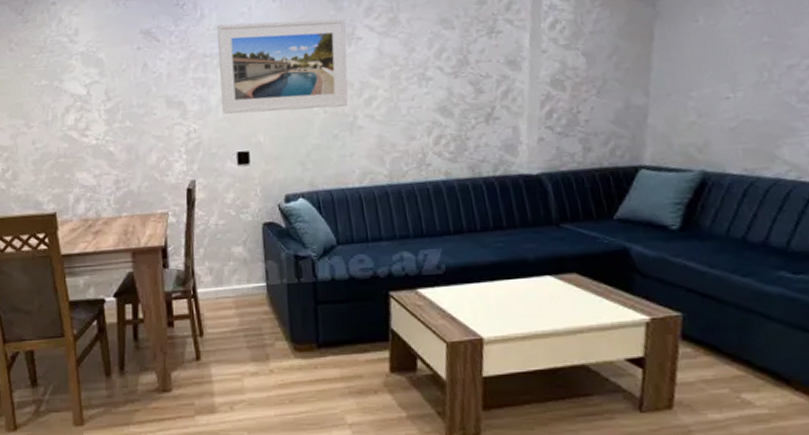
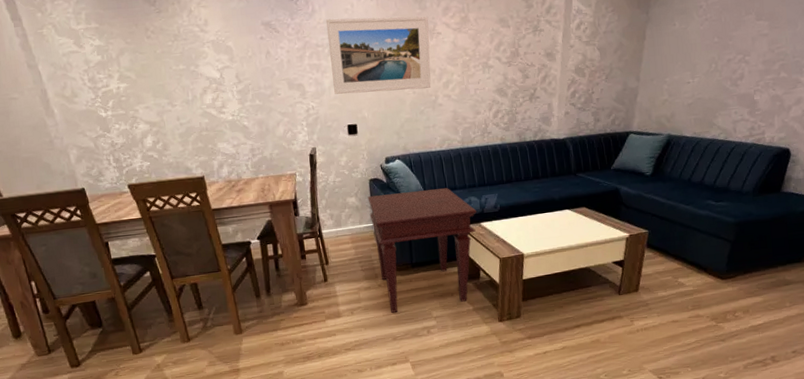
side table: none [259,238,412,413] -> present [367,188,477,313]

